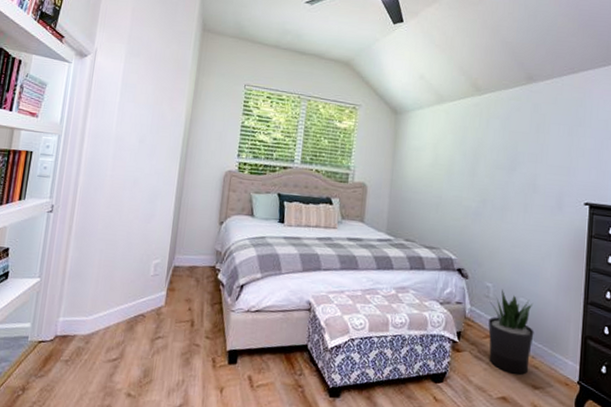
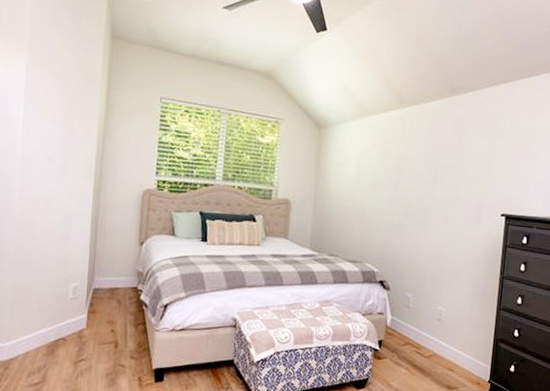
planter: present [488,289,534,375] -> none [407,298,451,377]

